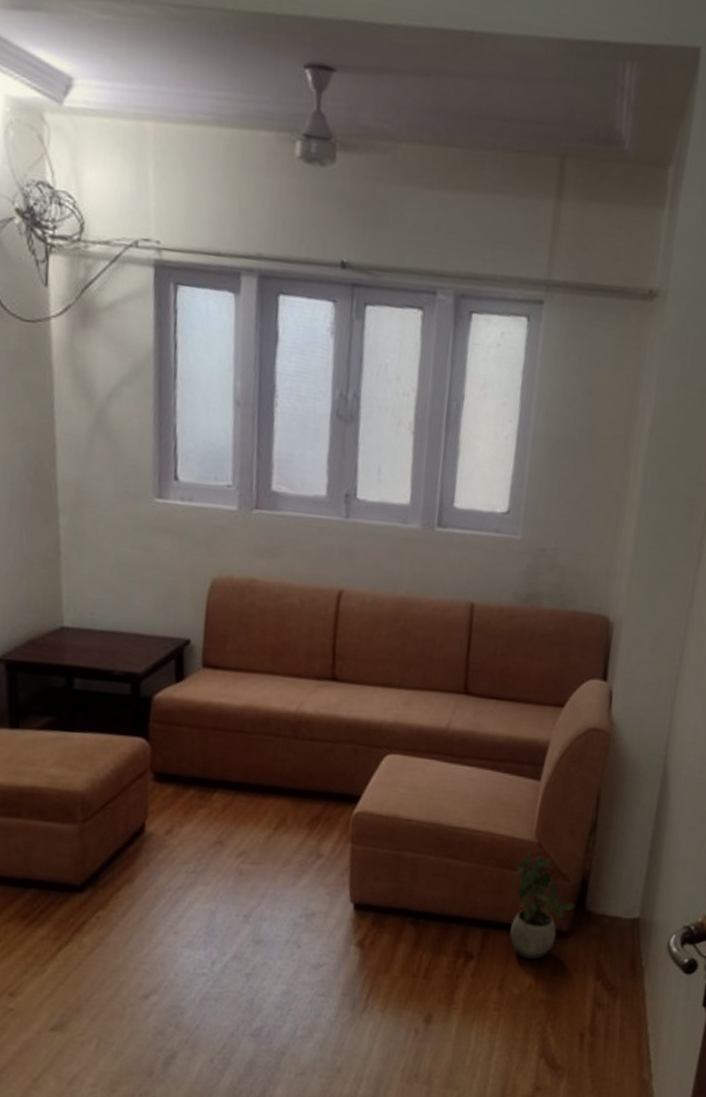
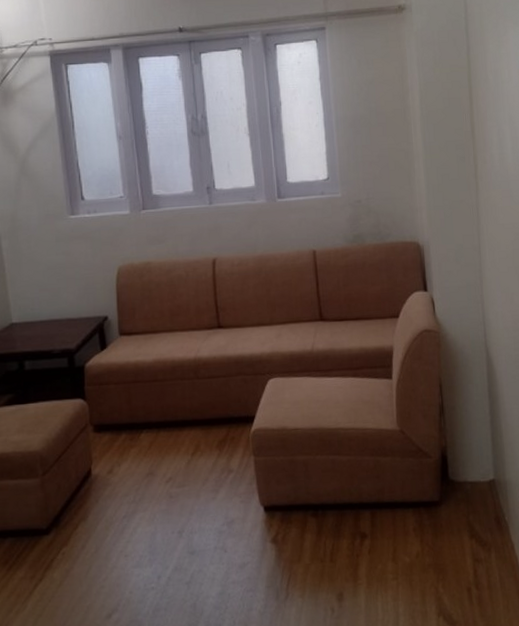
potted plant: present [510,851,575,960] -> none [386,438,440,531]

